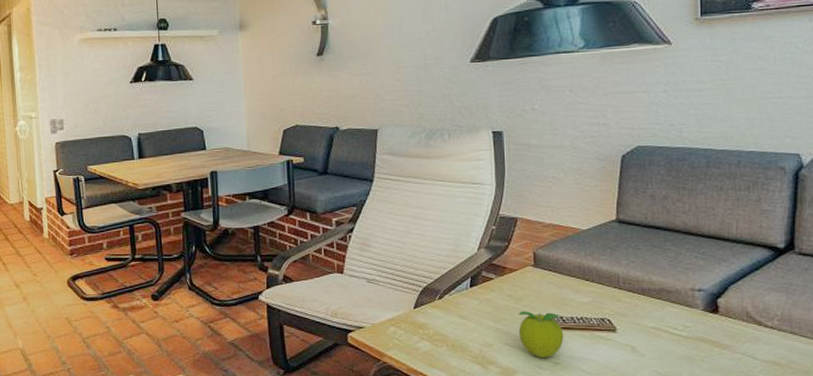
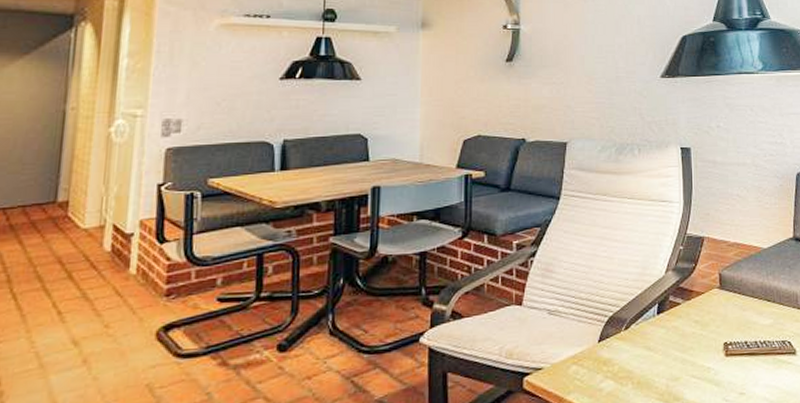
fruit: present [518,311,564,357] -> none [704,337,749,389]

